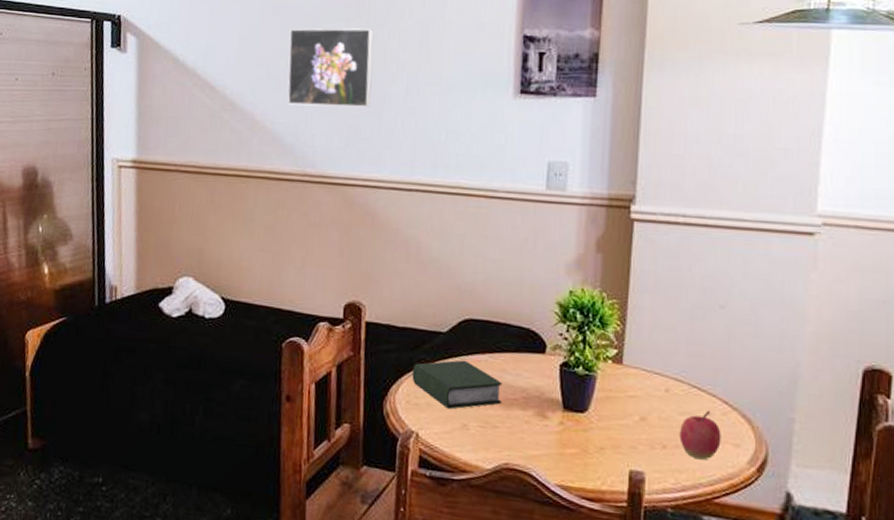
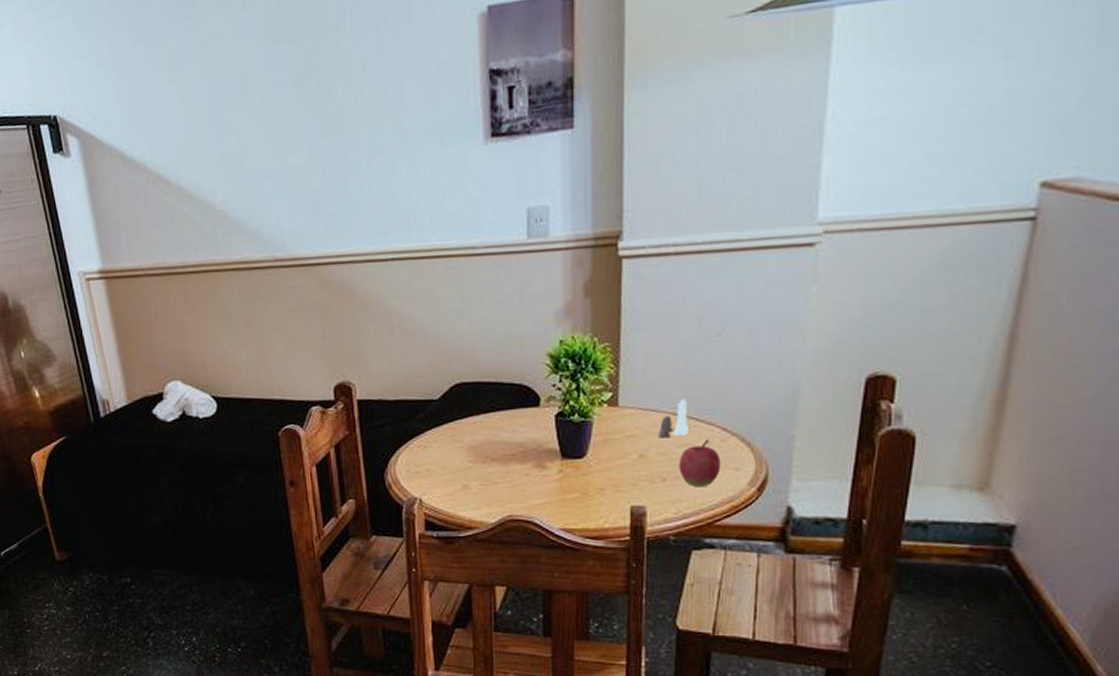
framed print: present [287,28,374,107] -> none [236,88,333,188]
book: present [412,360,503,409] -> none [409,424,500,472]
salt and pepper shaker set: none [660,365,691,404] -> present [658,398,688,438]

